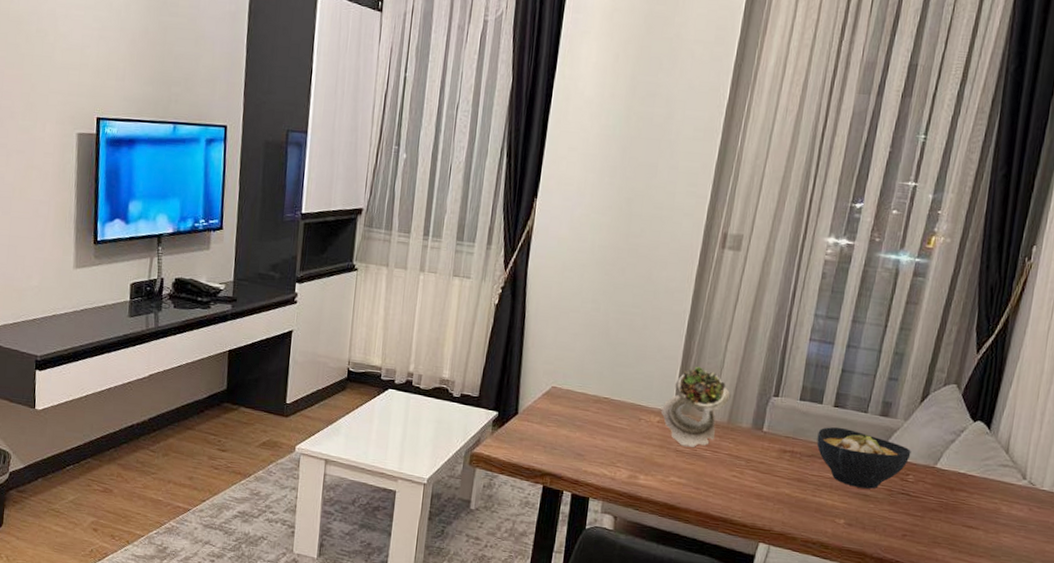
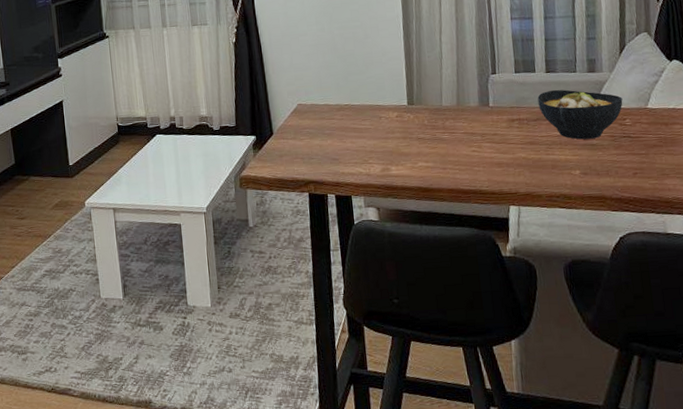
succulent plant: present [661,366,731,447] -> none [397,61,455,134]

